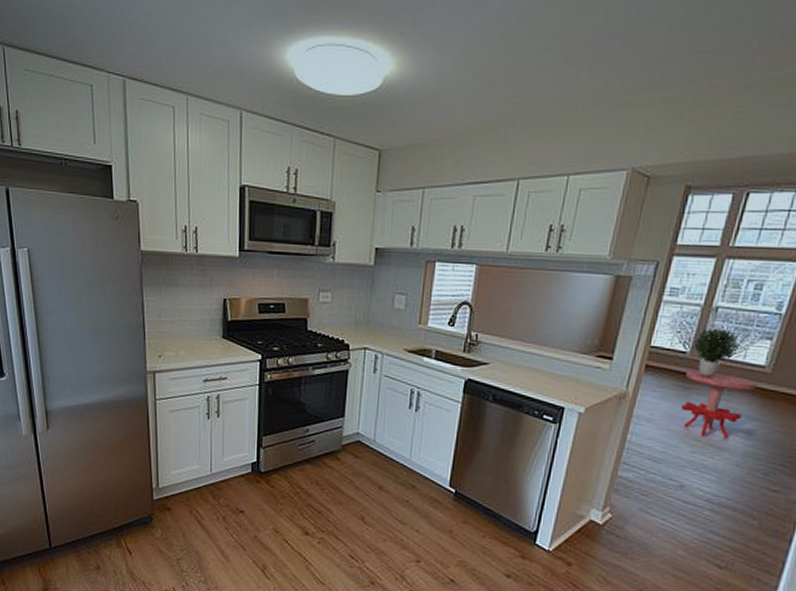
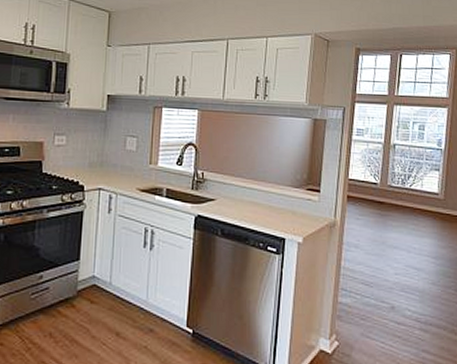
side table: present [680,370,757,439] -> none [380,199,436,260]
potted plant: present [693,328,739,378] -> none [382,162,416,205]

